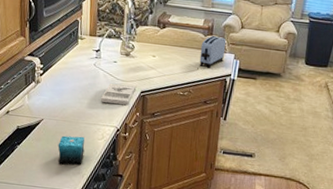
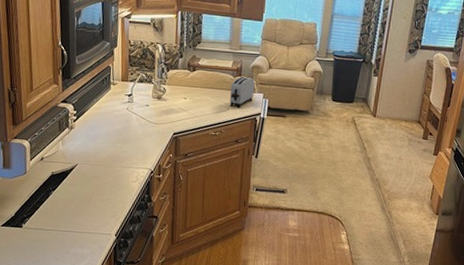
candle: present [57,135,85,165] -> none [92,179,119,209]
book: present [101,83,136,105] -> none [134,126,168,147]

